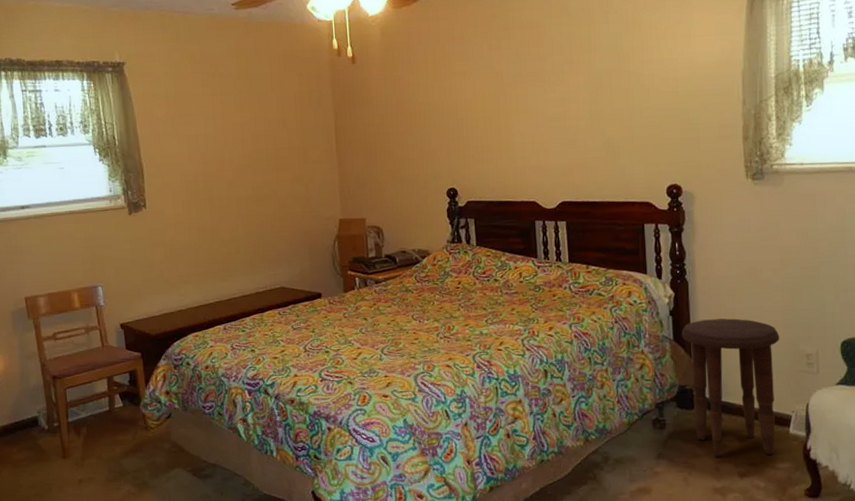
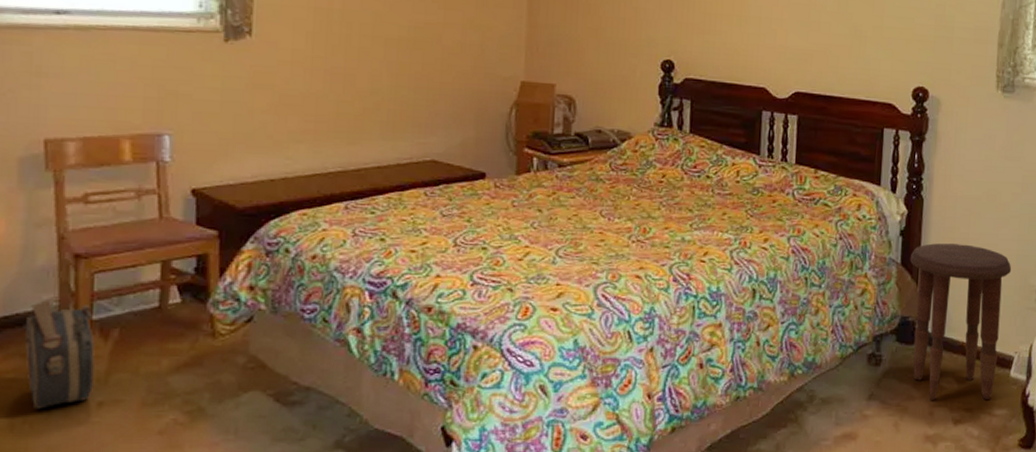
hat box: none [29,409,75,486] -> present [24,300,95,409]

